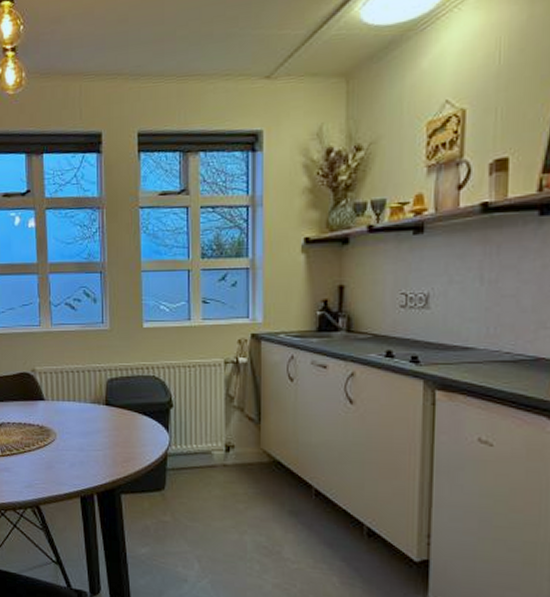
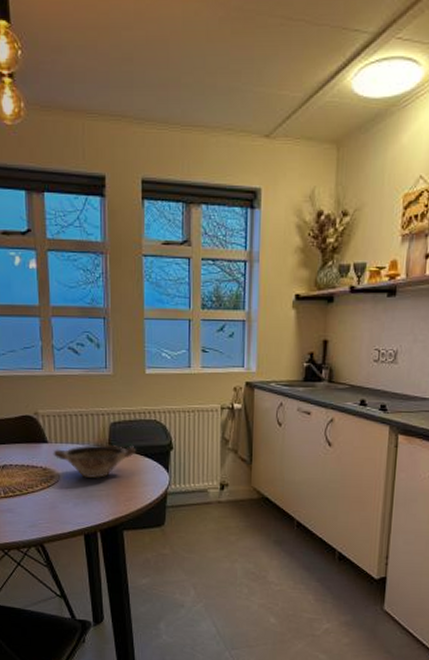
bowl: none [49,401,134,437] -> present [53,444,137,478]

